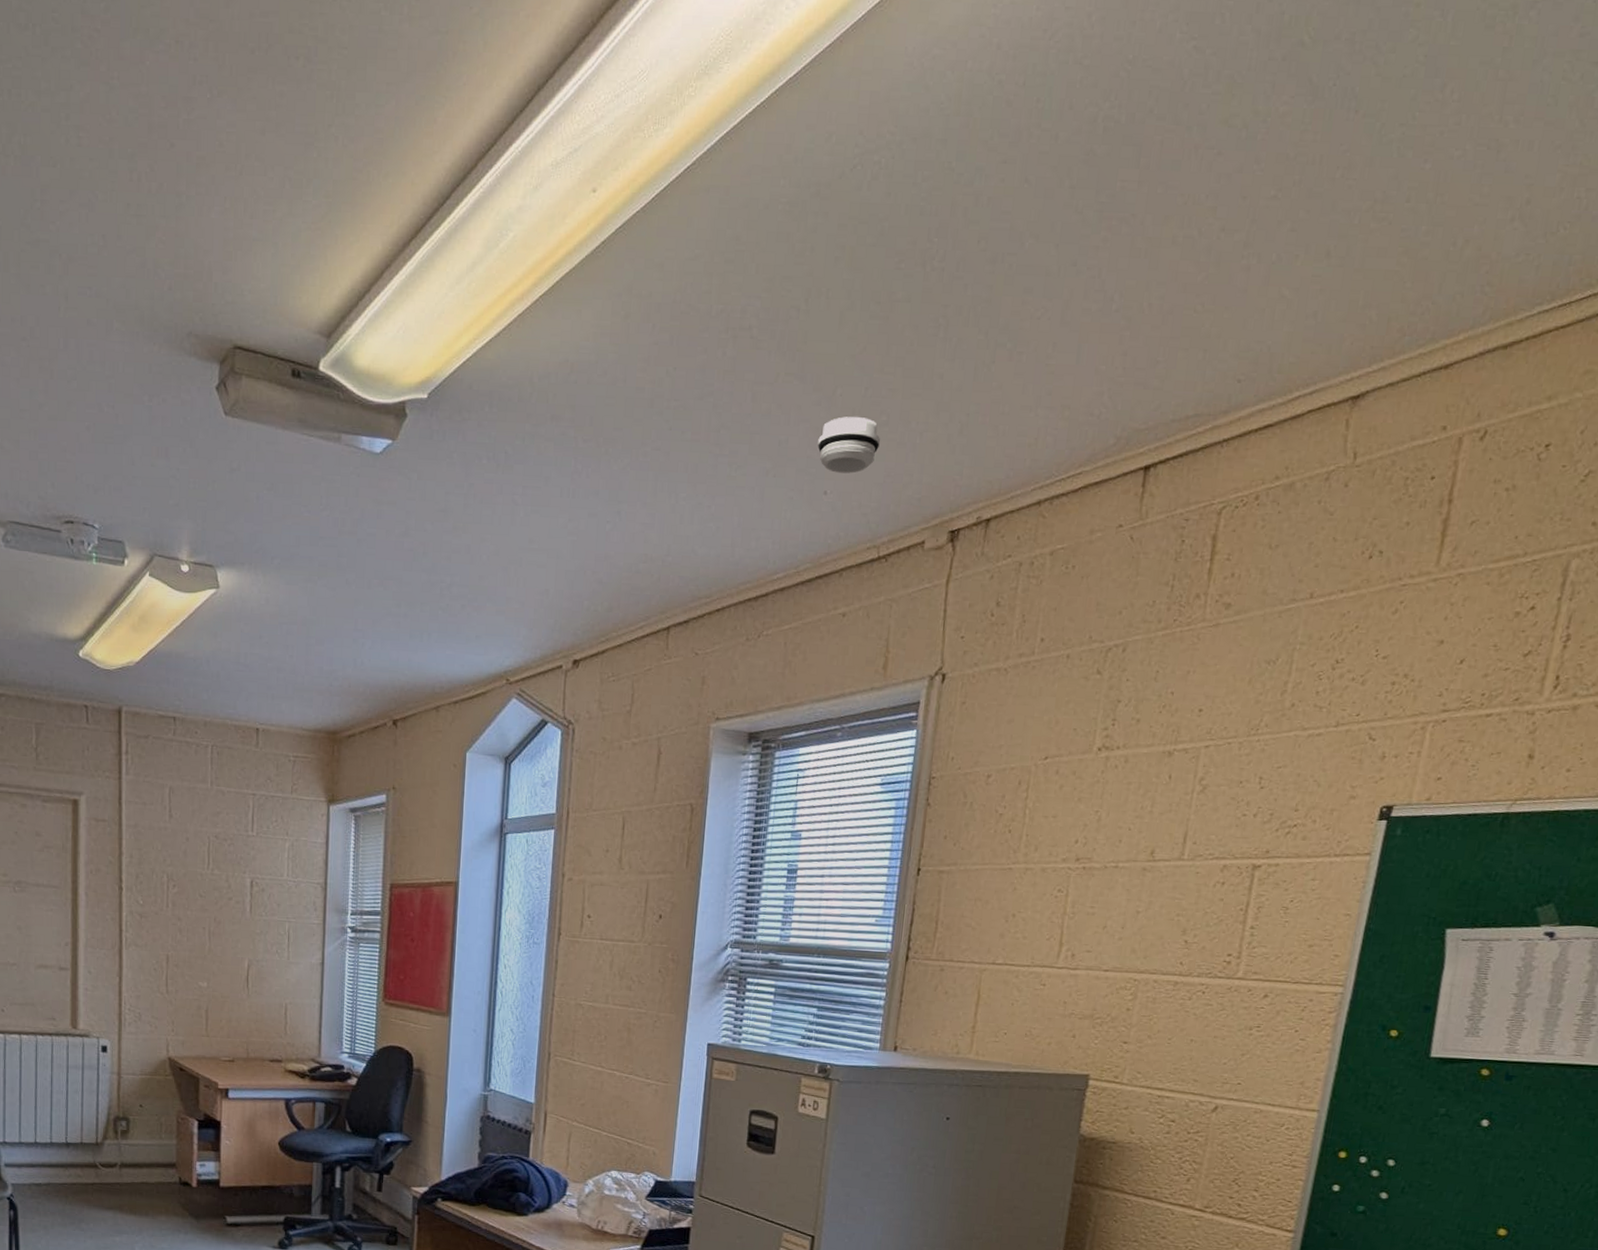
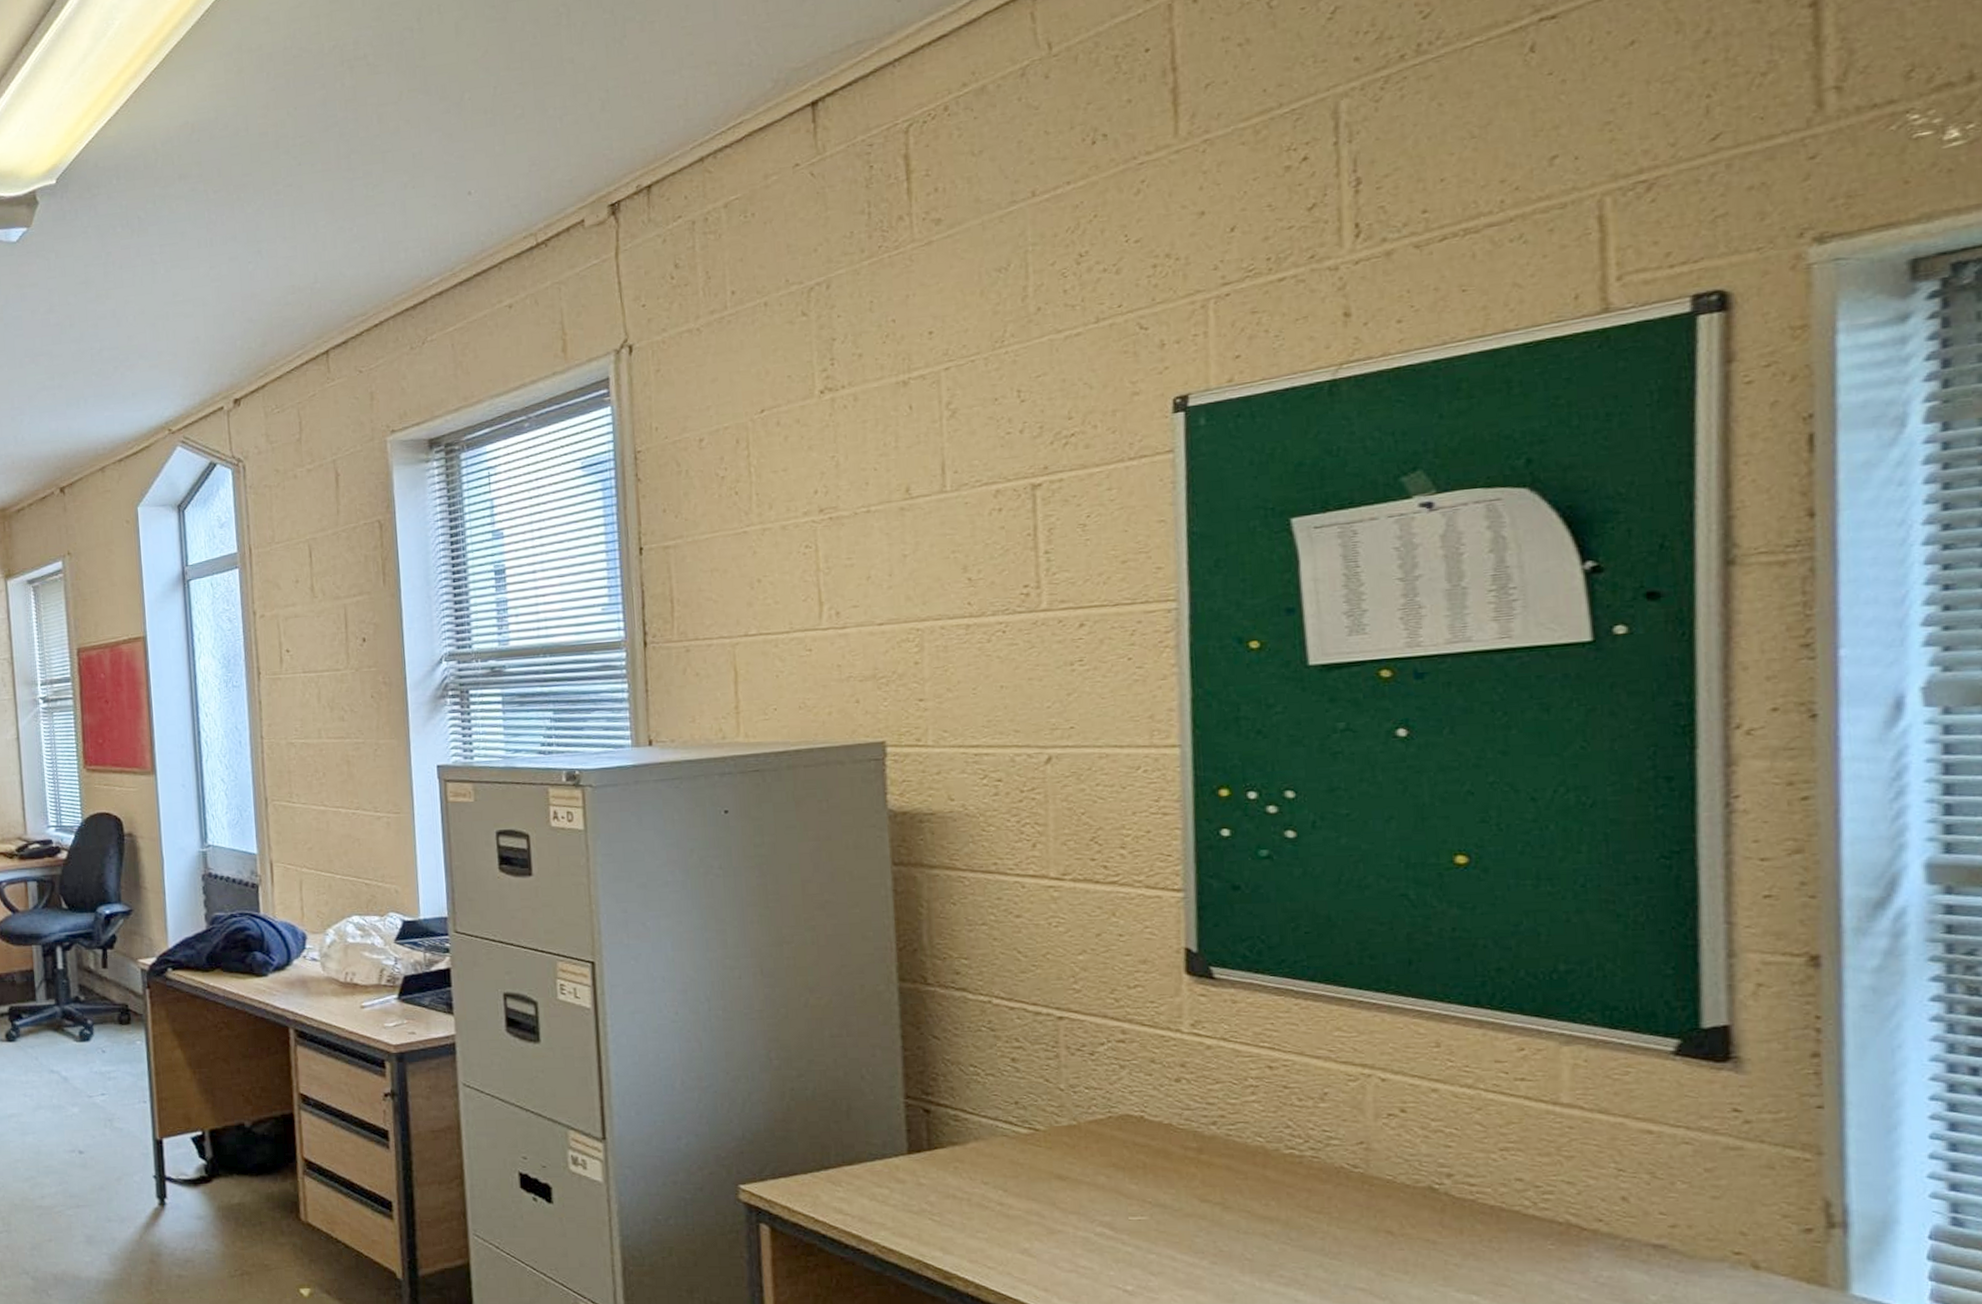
smoke detector: present [817,416,881,474] -> none [453,114,519,173]

